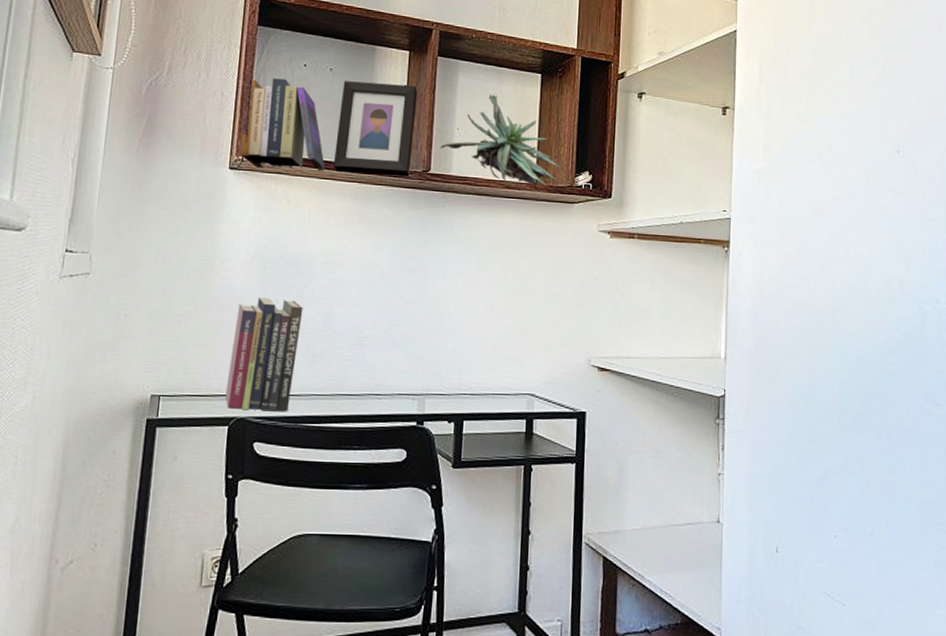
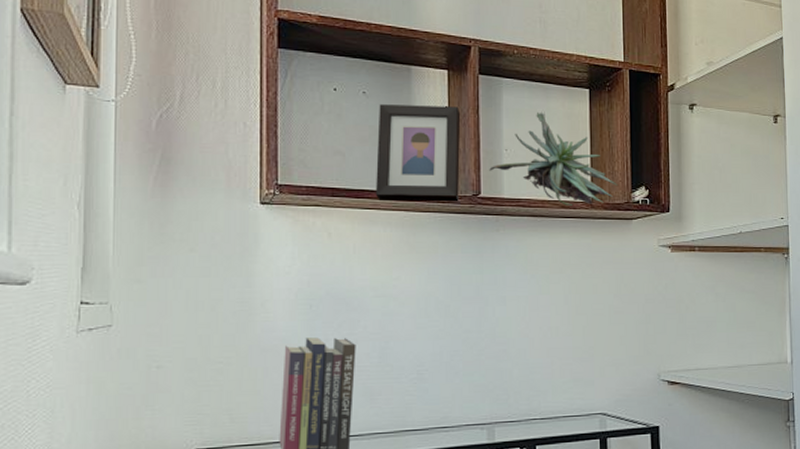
books: present [239,78,326,172] -> none [270,104,368,201]

